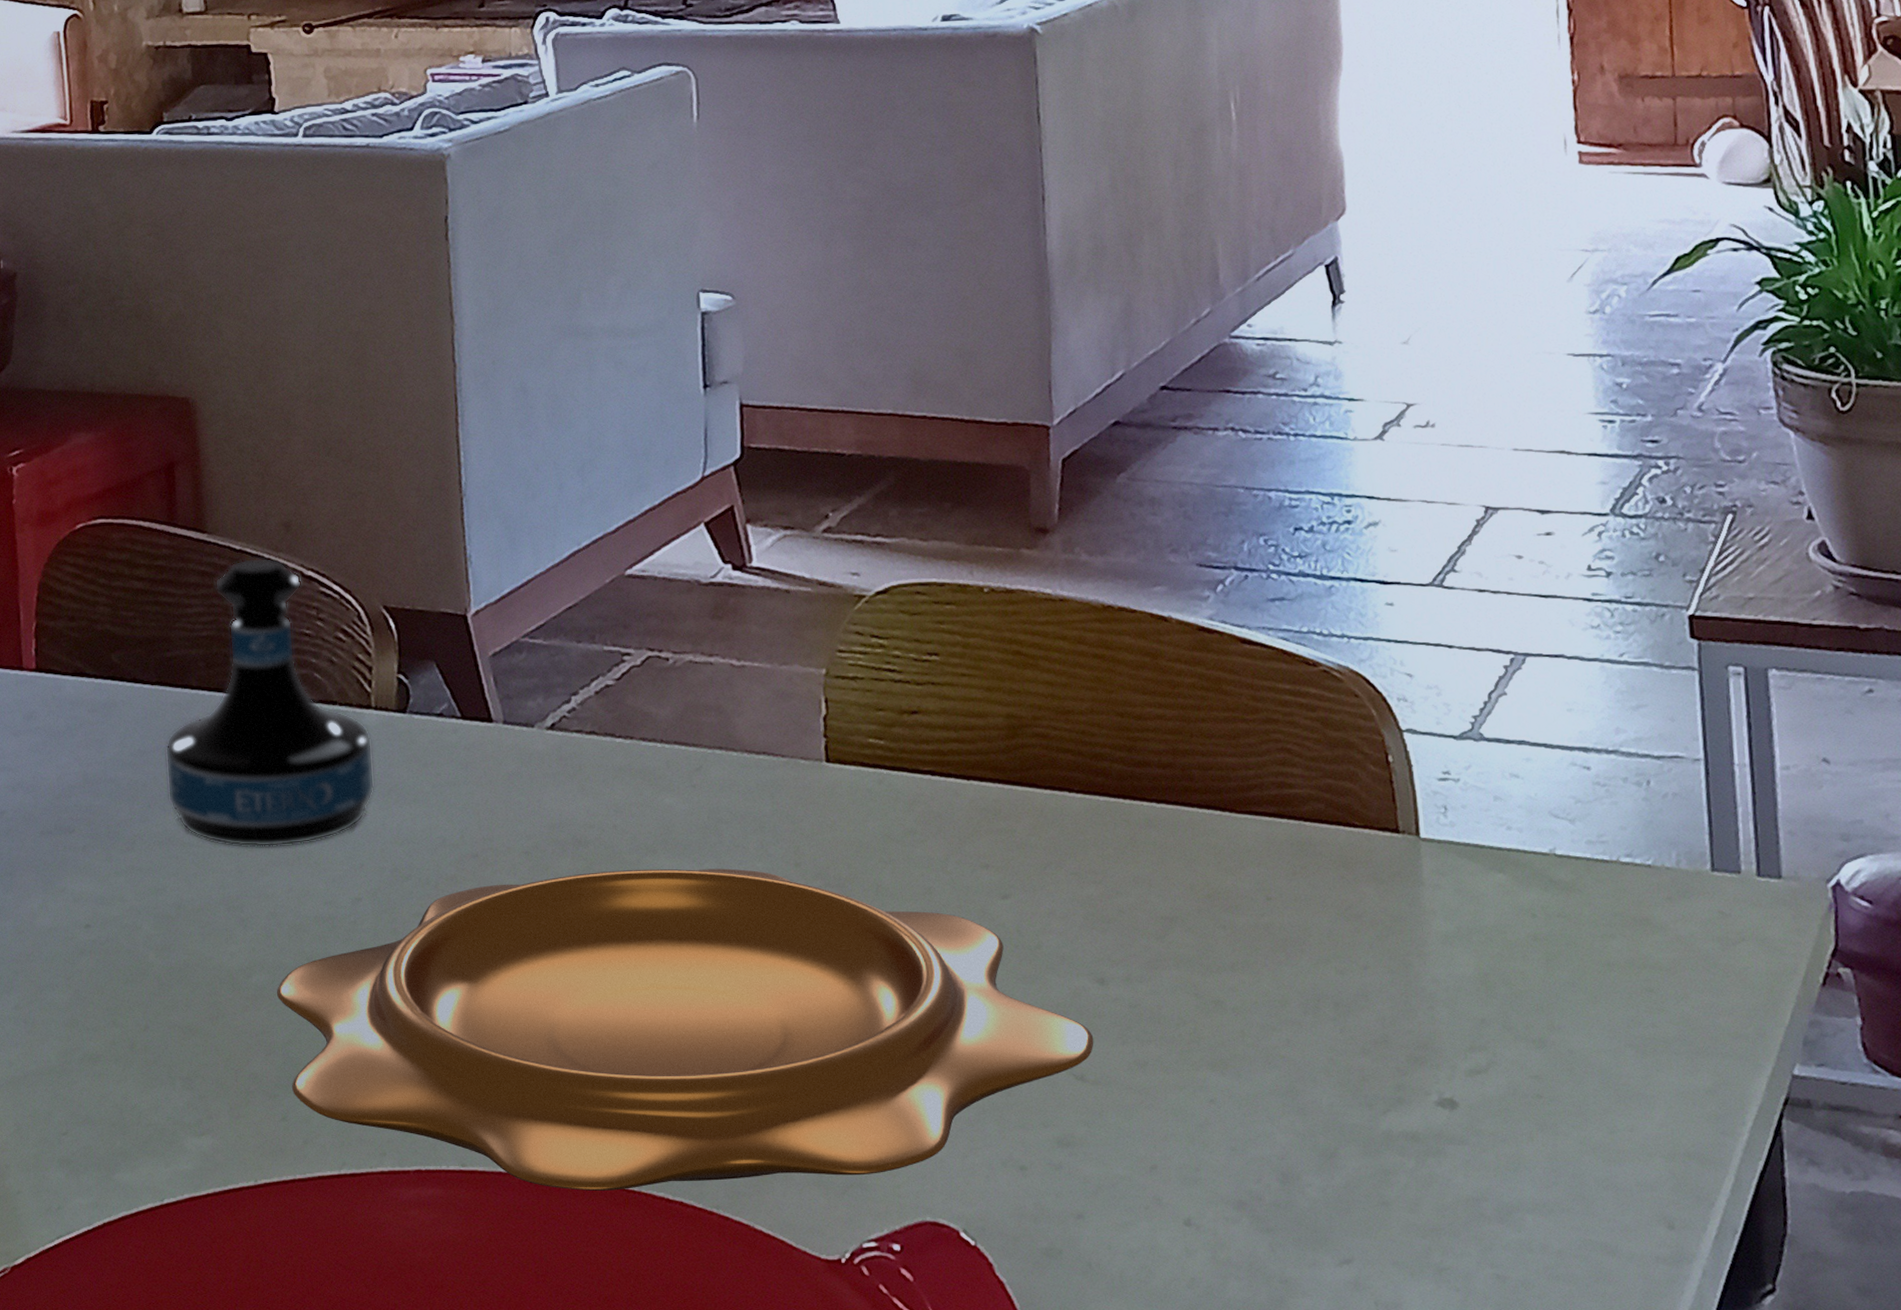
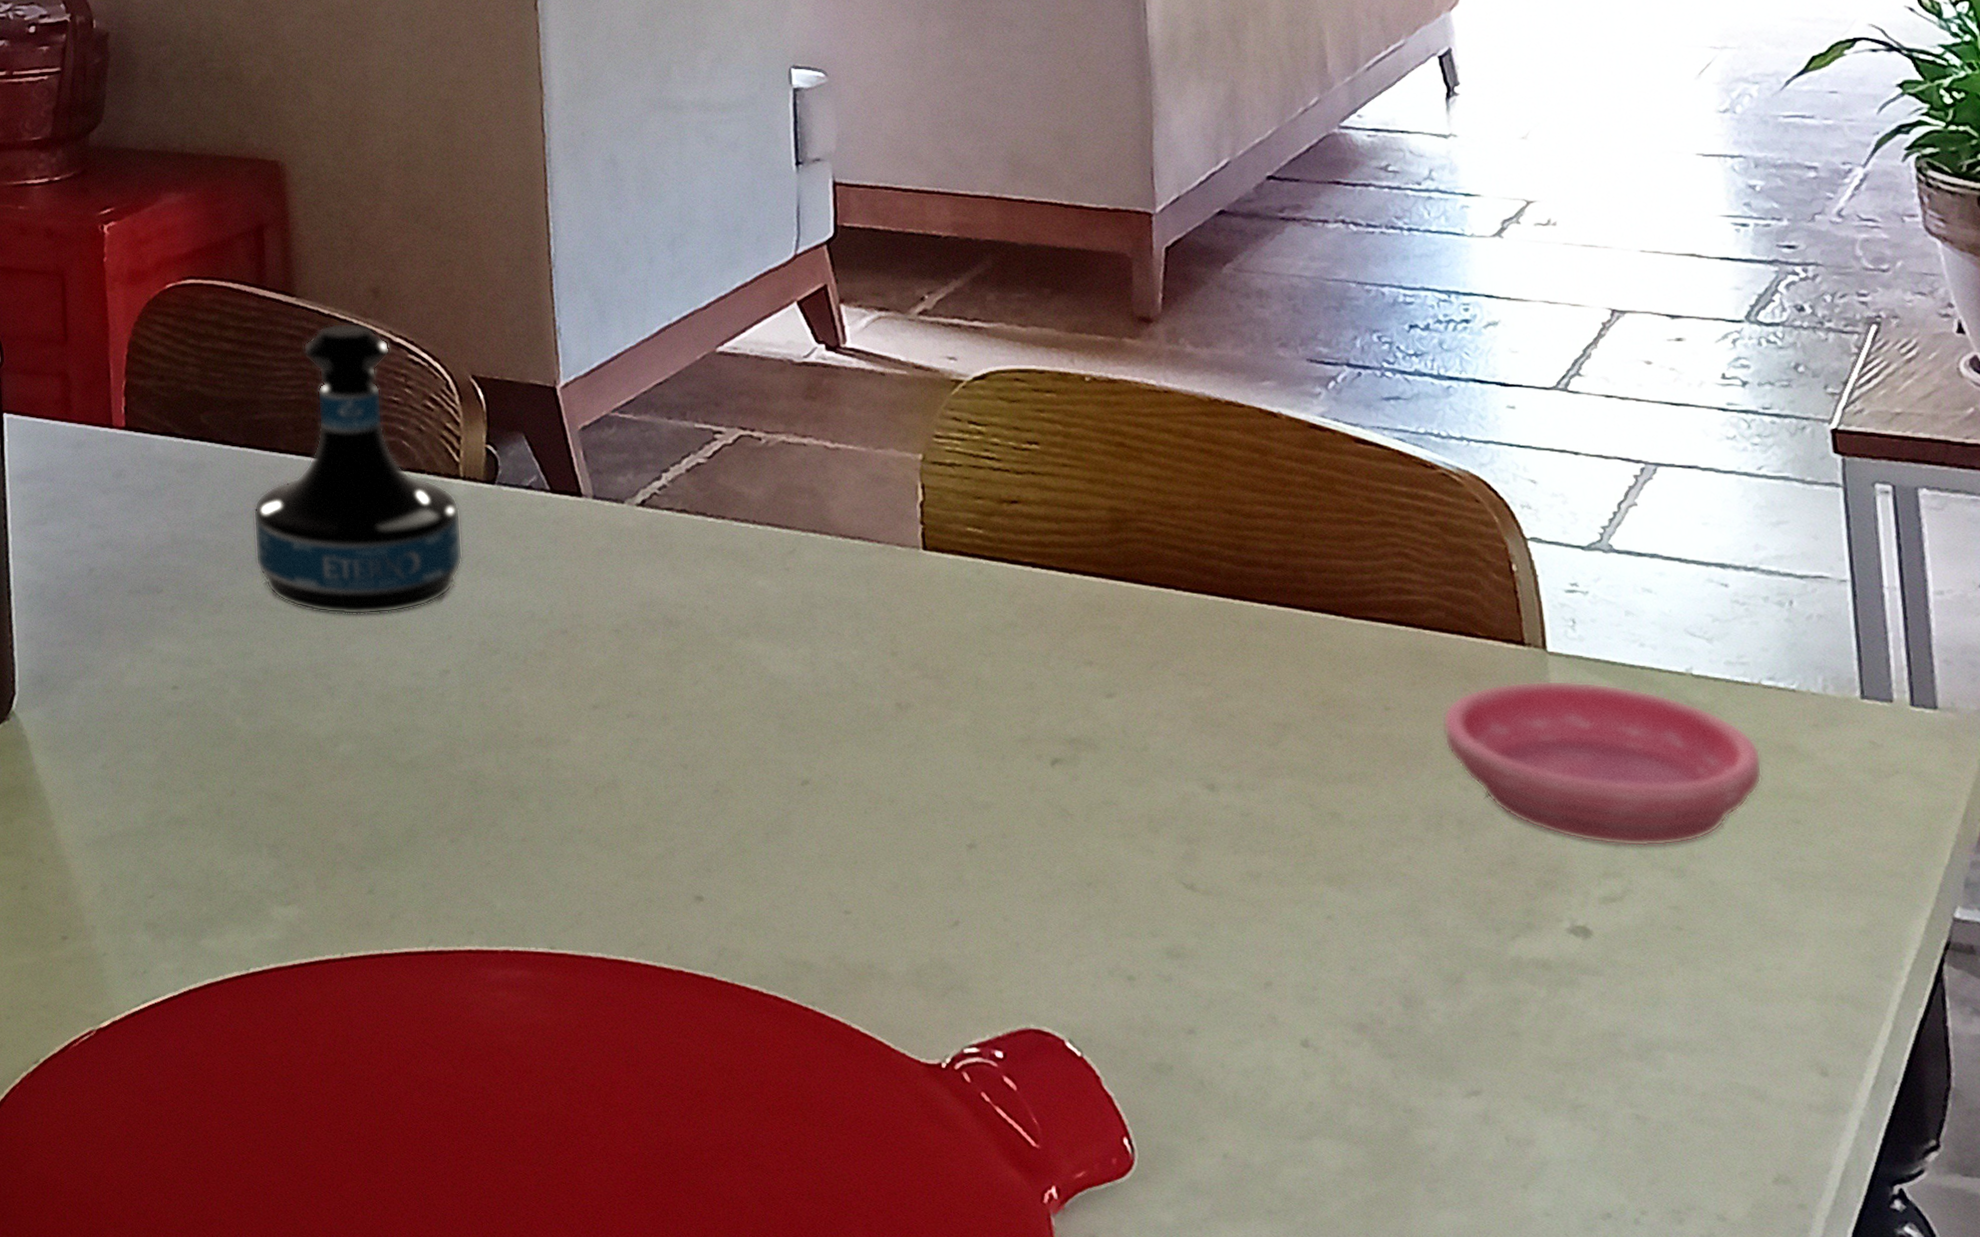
decorative bowl: present [276,868,1094,1191] -> none [363,652,1205,981]
saucer: none [1320,865,1620,1021] -> present [1442,680,1763,847]

